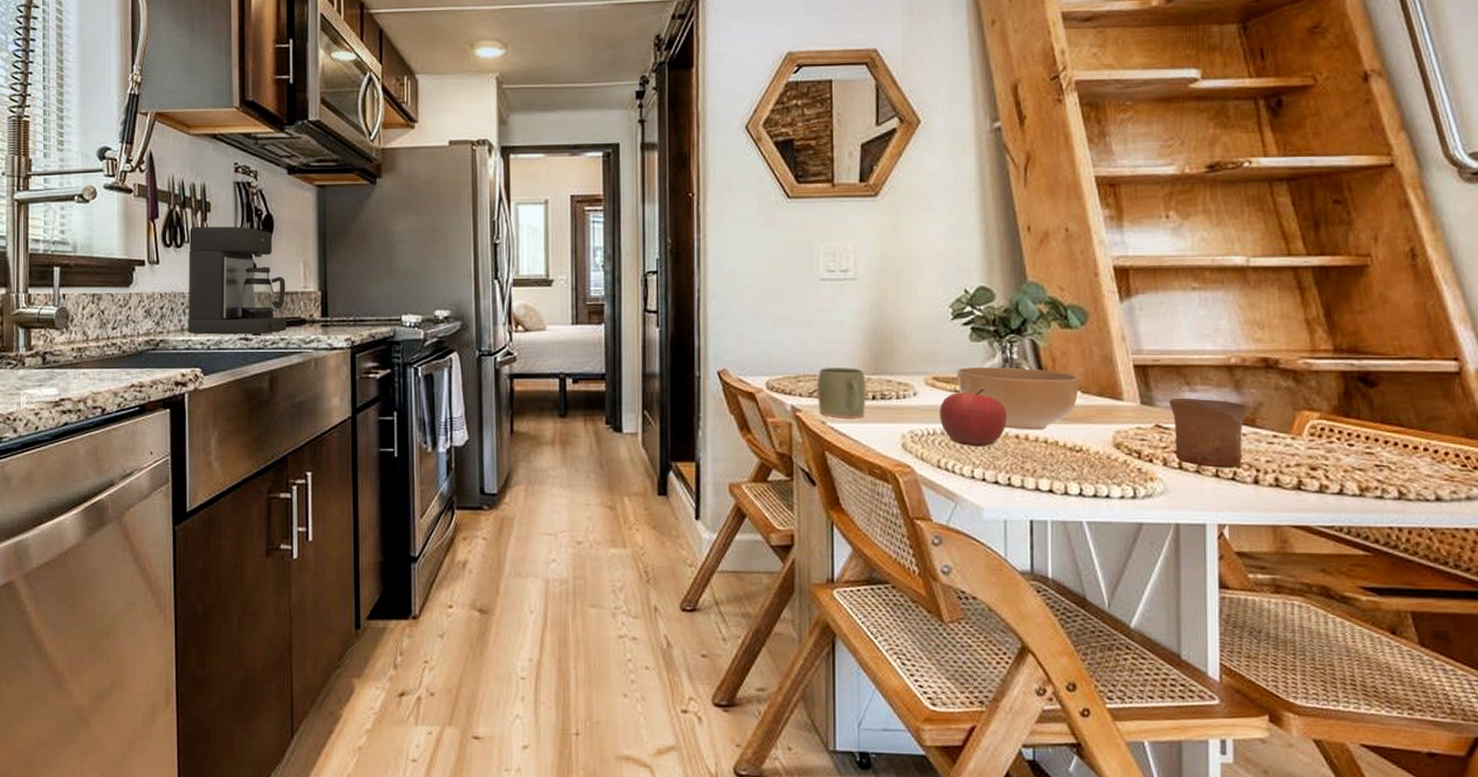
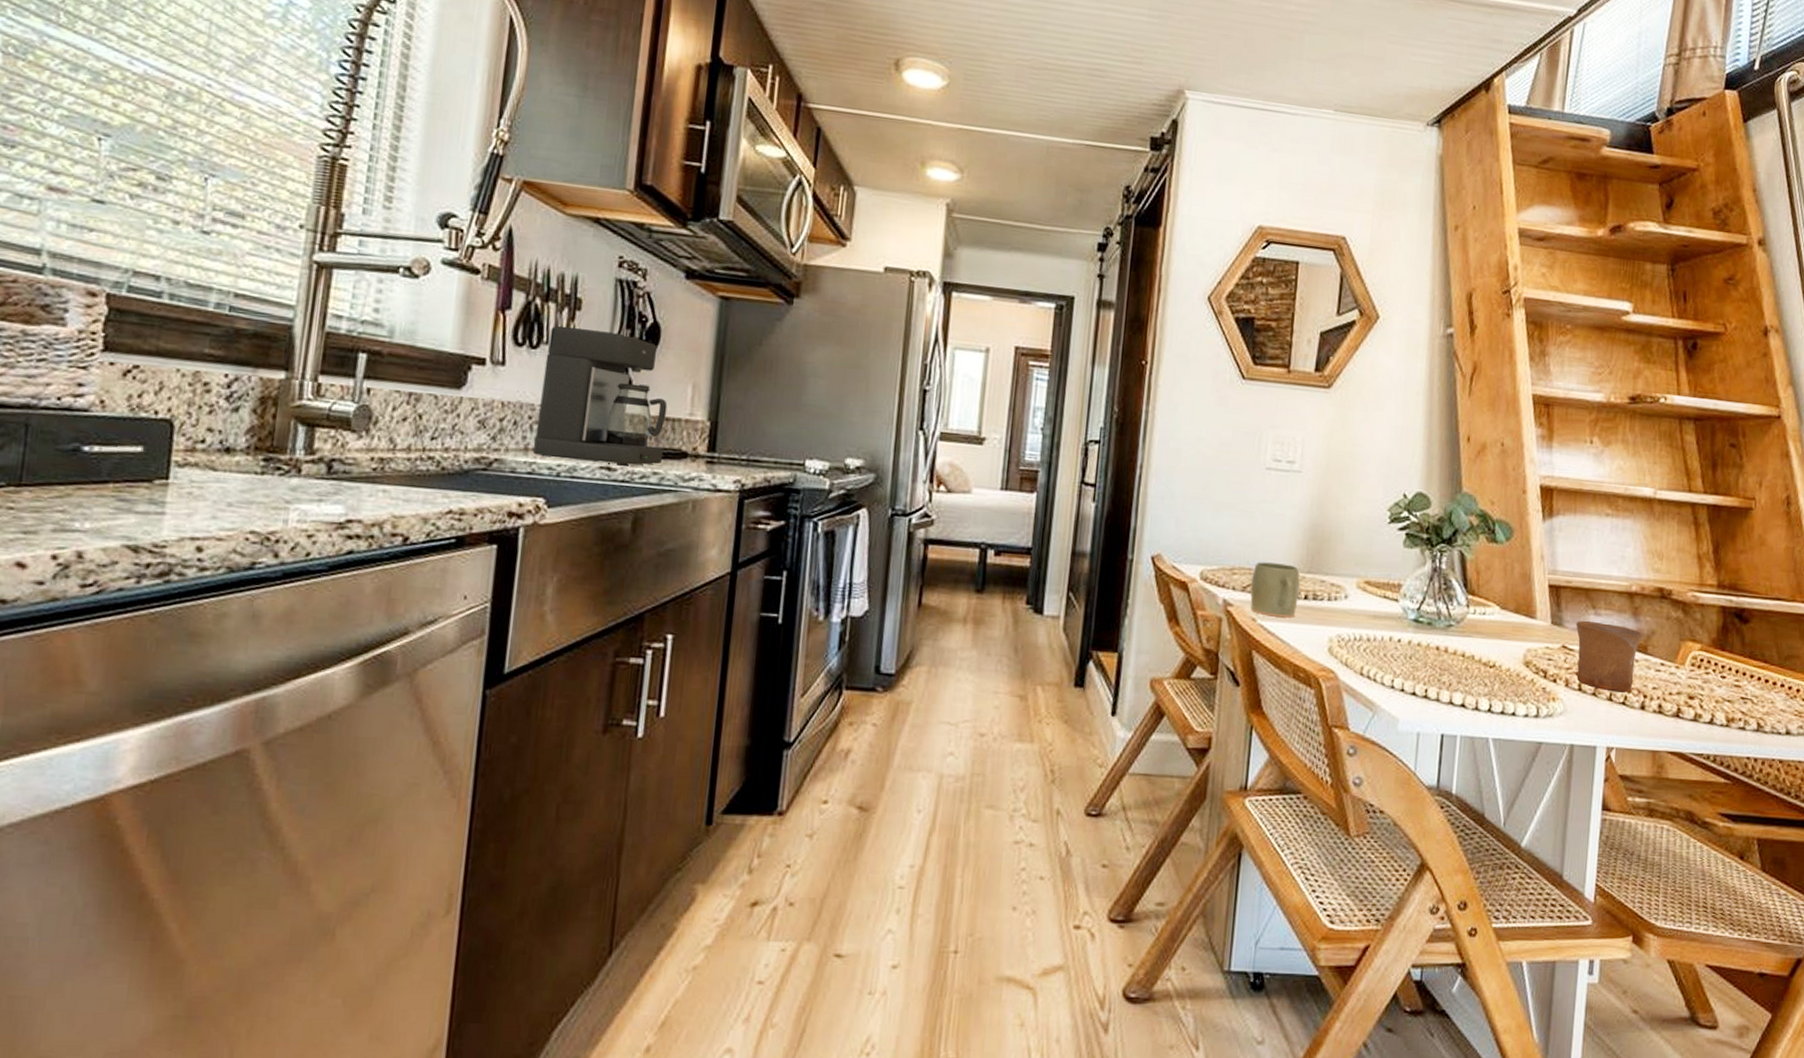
fruit: present [940,387,1008,447] -> none [1367,595,1431,657]
bowl: present [956,367,1080,430] -> none [1387,573,1500,643]

